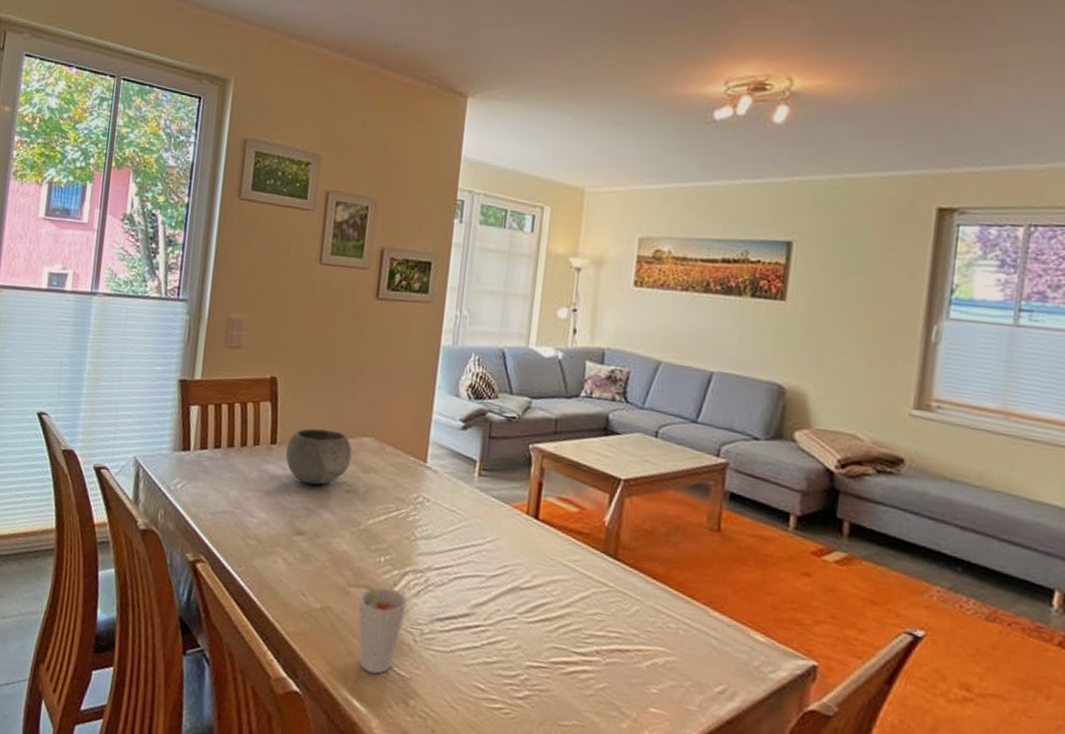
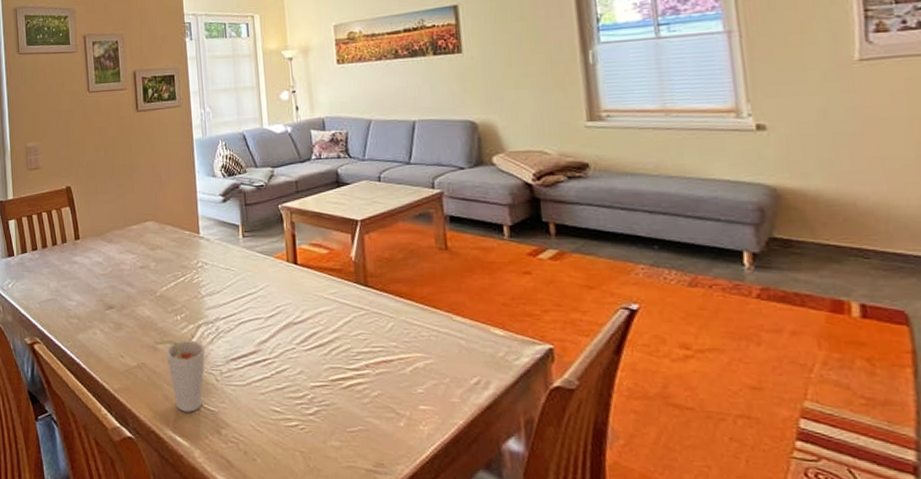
bowl: present [285,428,352,486] -> none [87,220,140,267]

